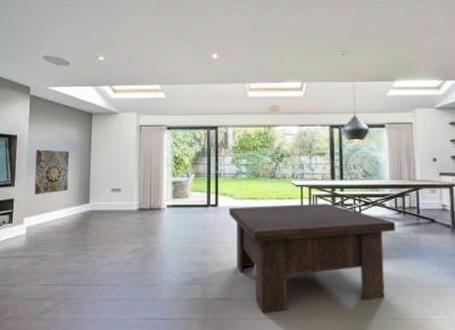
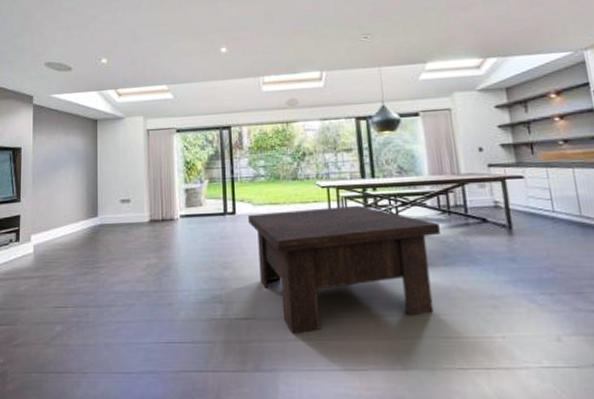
wall art: present [34,149,70,195] -> none [40,161,76,211]

